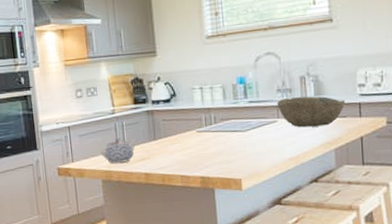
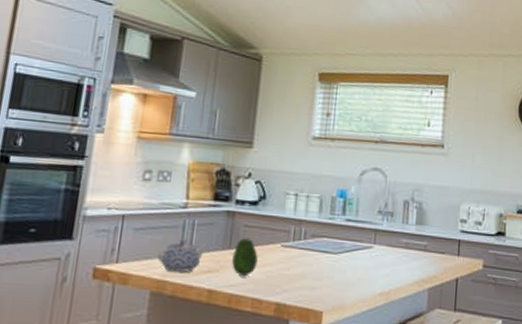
fruit: none [158,130,180,159] -> present [232,238,258,276]
bowl: present [277,96,346,128] -> none [376,222,446,260]

